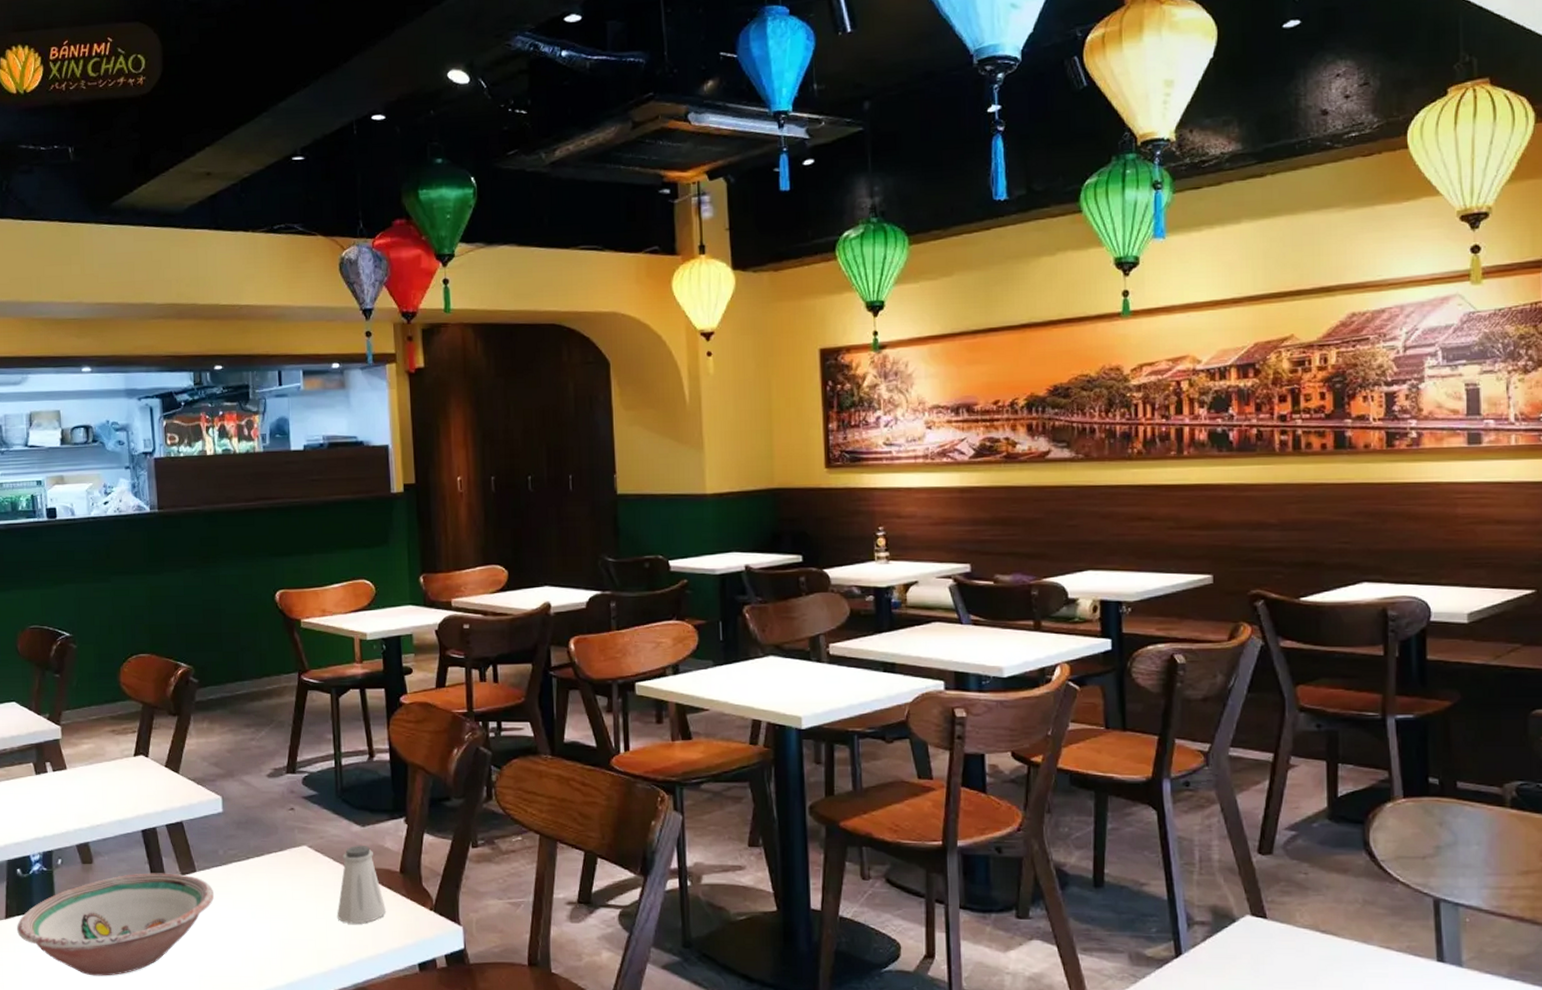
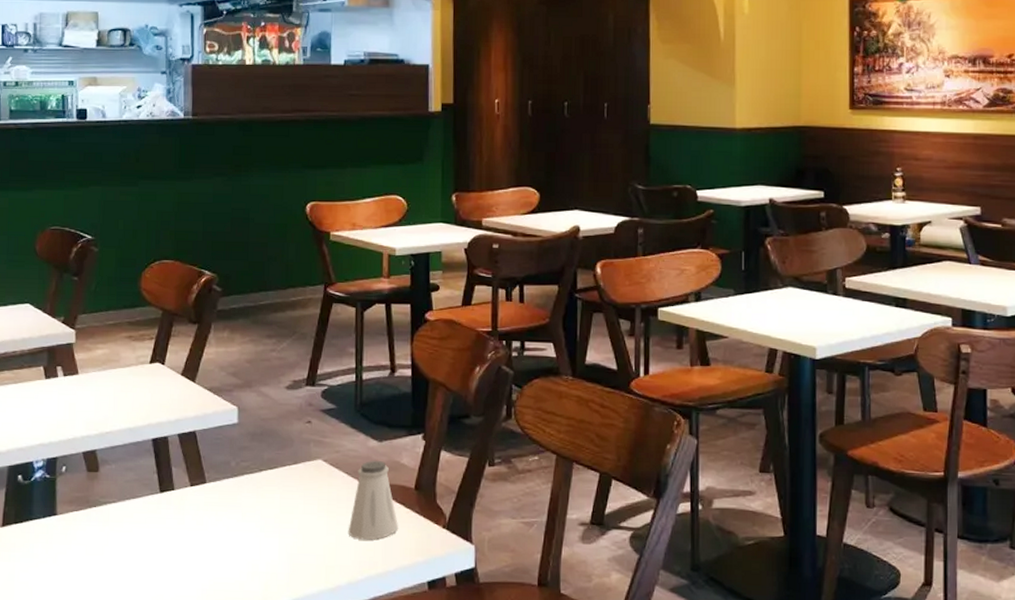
bowl: present [17,873,215,976] -> none [13,483,224,589]

